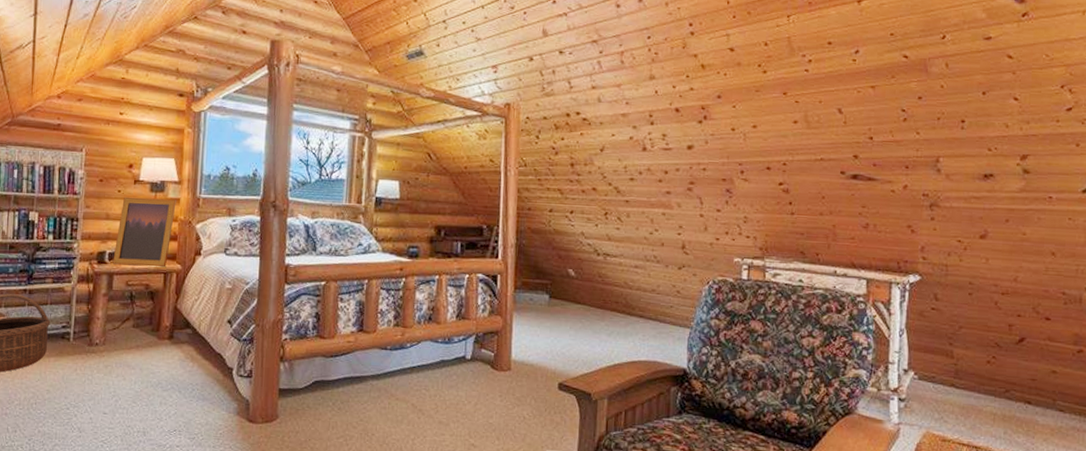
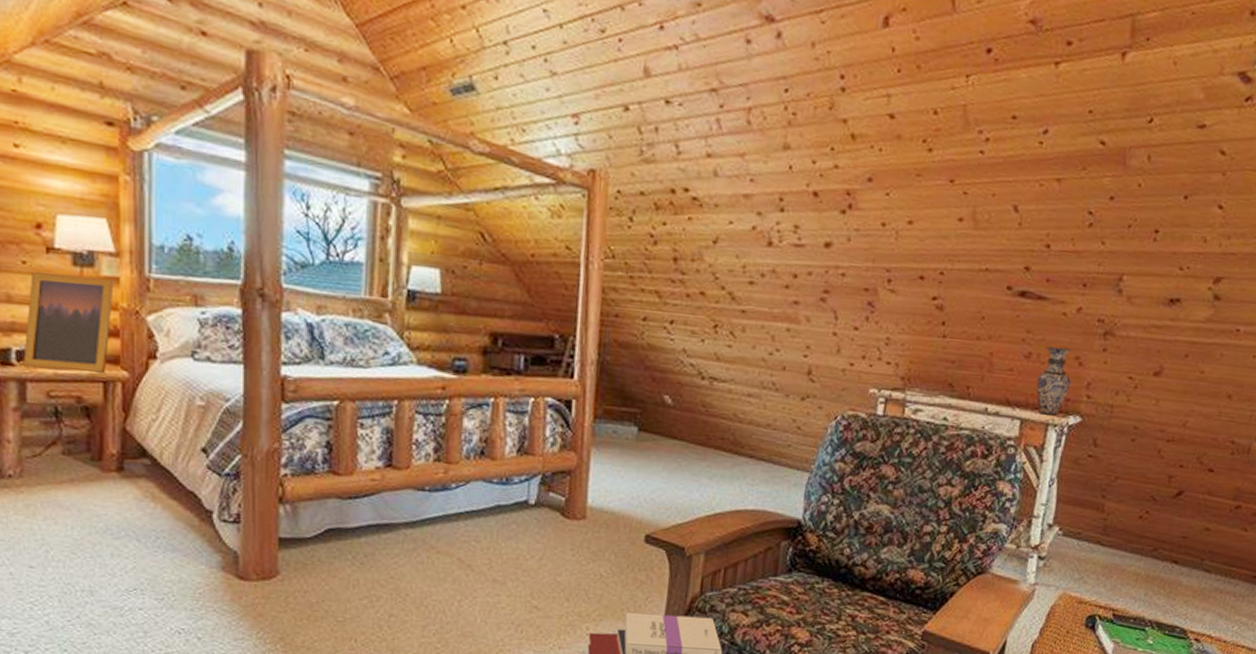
vase: none [875,217,907,276] -> present [1035,346,1073,417]

